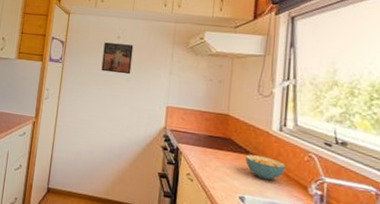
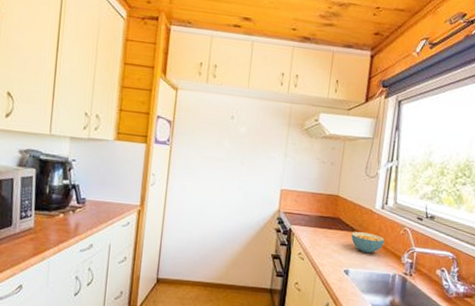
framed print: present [101,42,134,75] -> none [213,123,248,158]

